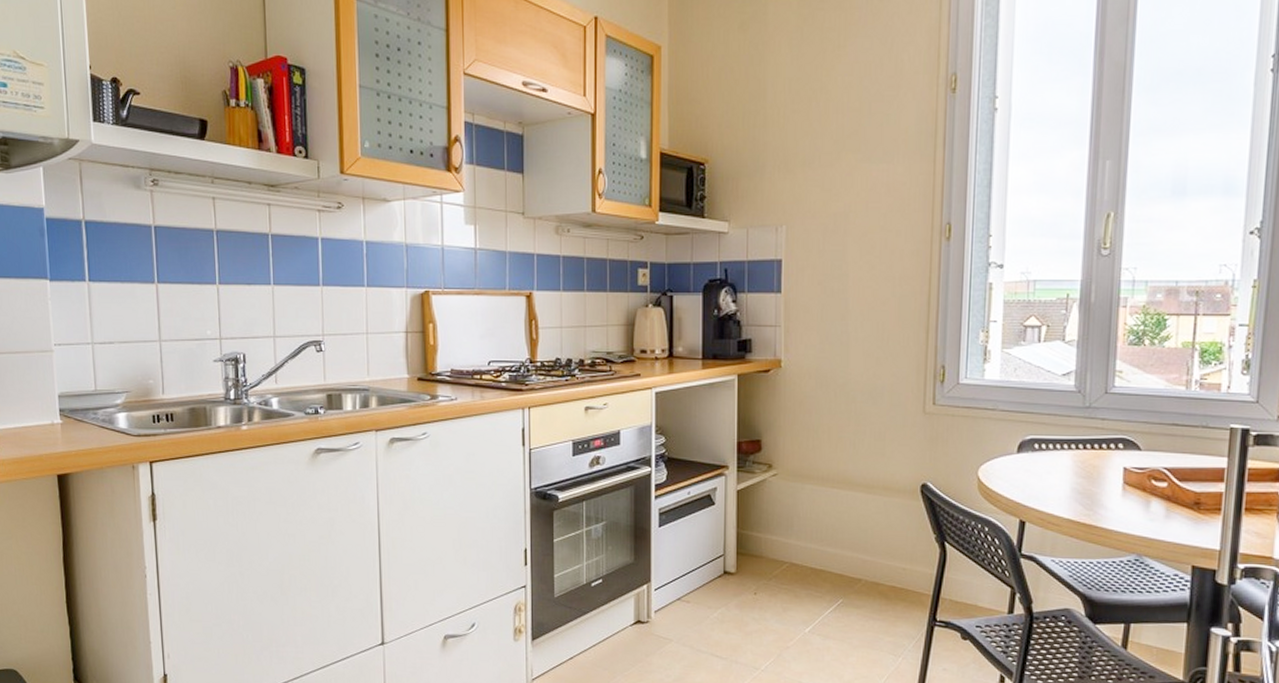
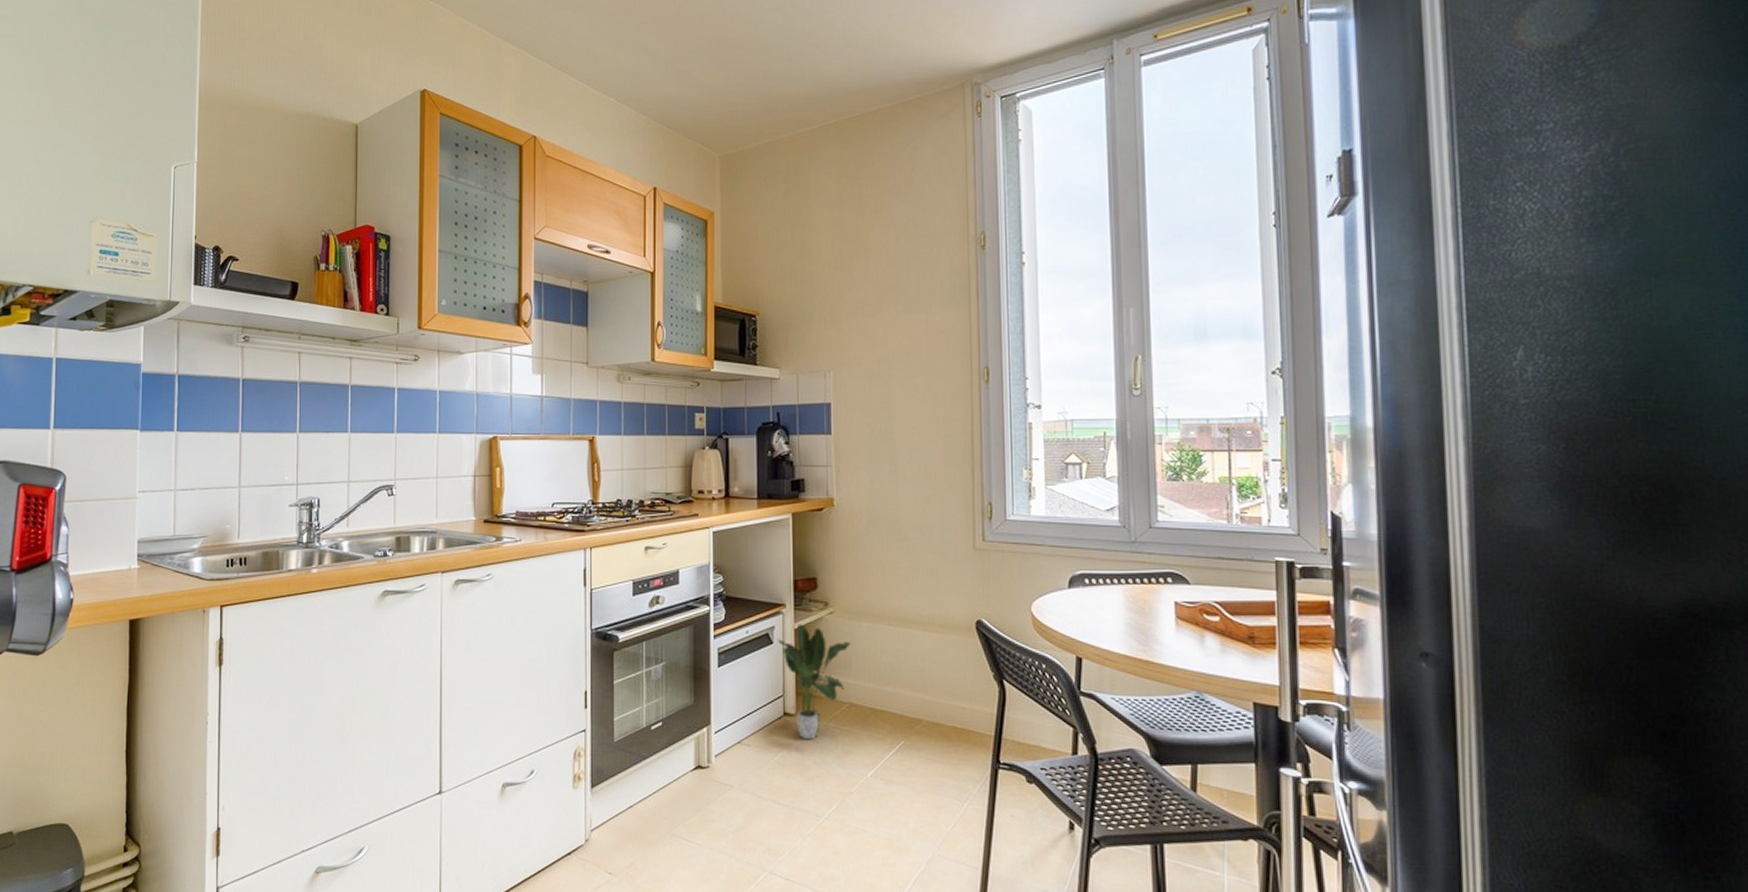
potted plant: none [719,485,794,598] -> present [777,624,851,740]

